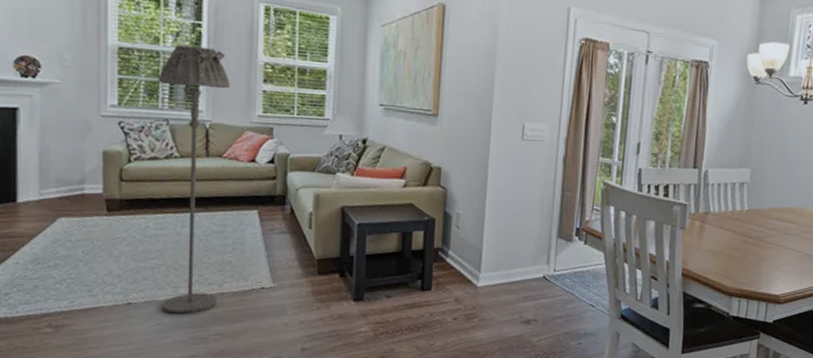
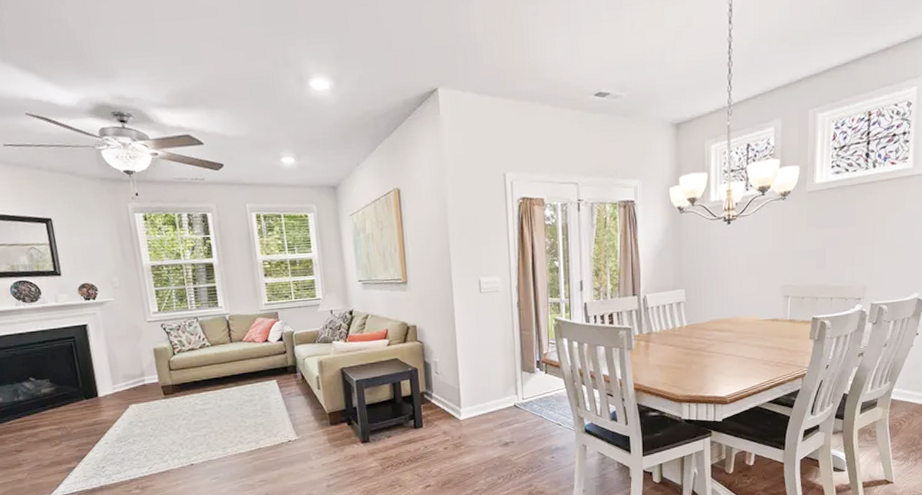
floor lamp: present [158,45,230,314] -> none [184,255,257,469]

